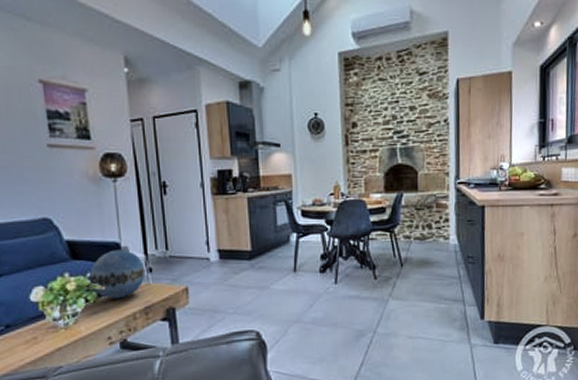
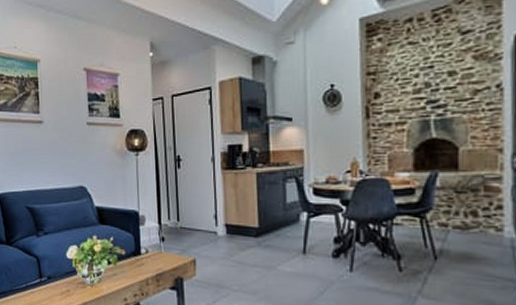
decorative orb: present [90,250,146,299] -> none [113,218,159,264]

